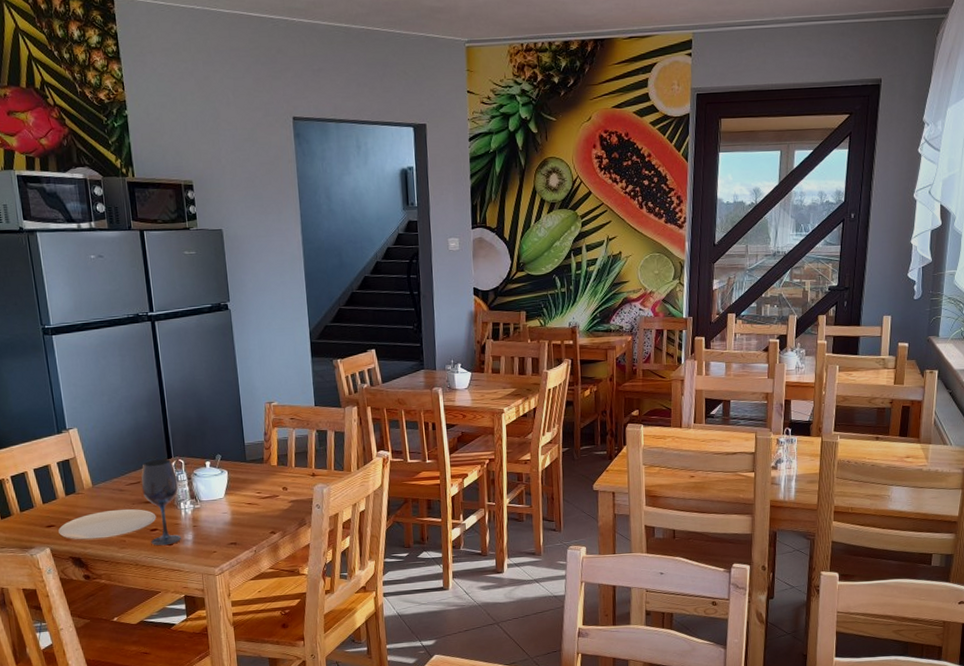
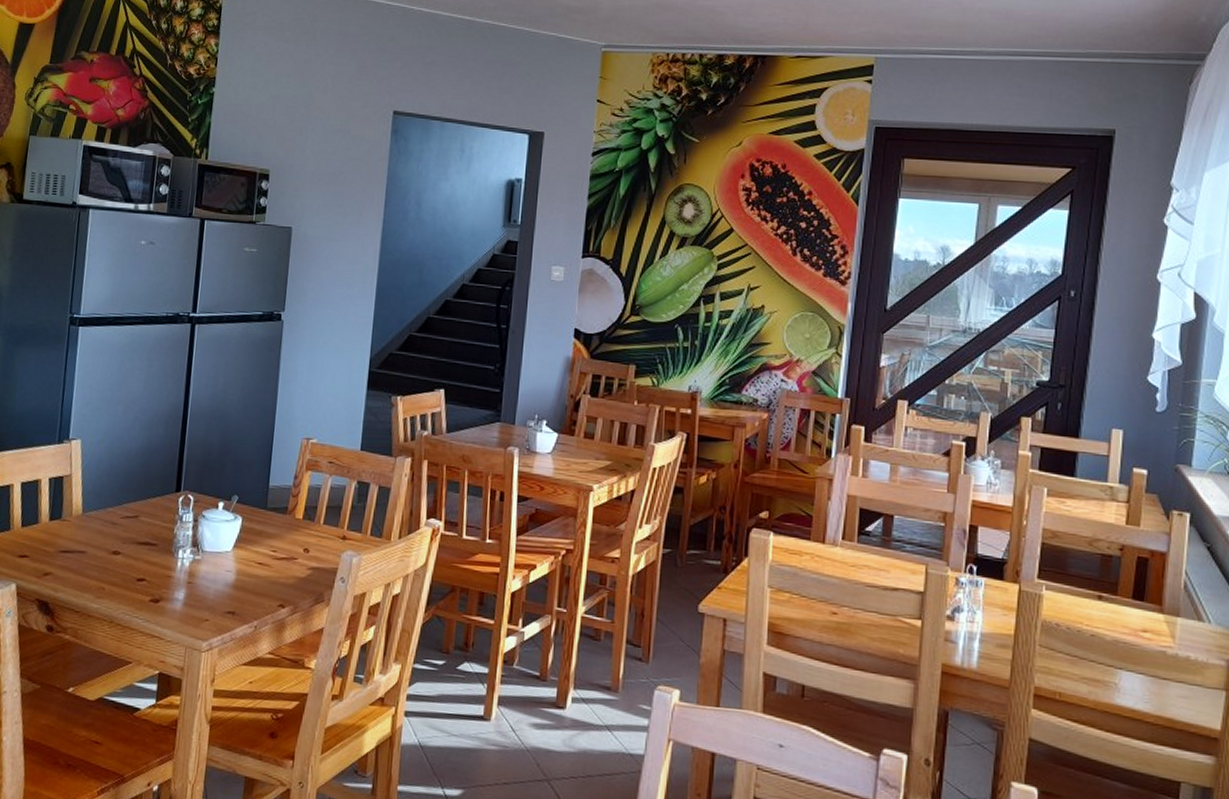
plate: present [58,508,157,541] -> none [31,546,147,583]
wineglass: present [141,459,182,546] -> none [134,491,182,603]

